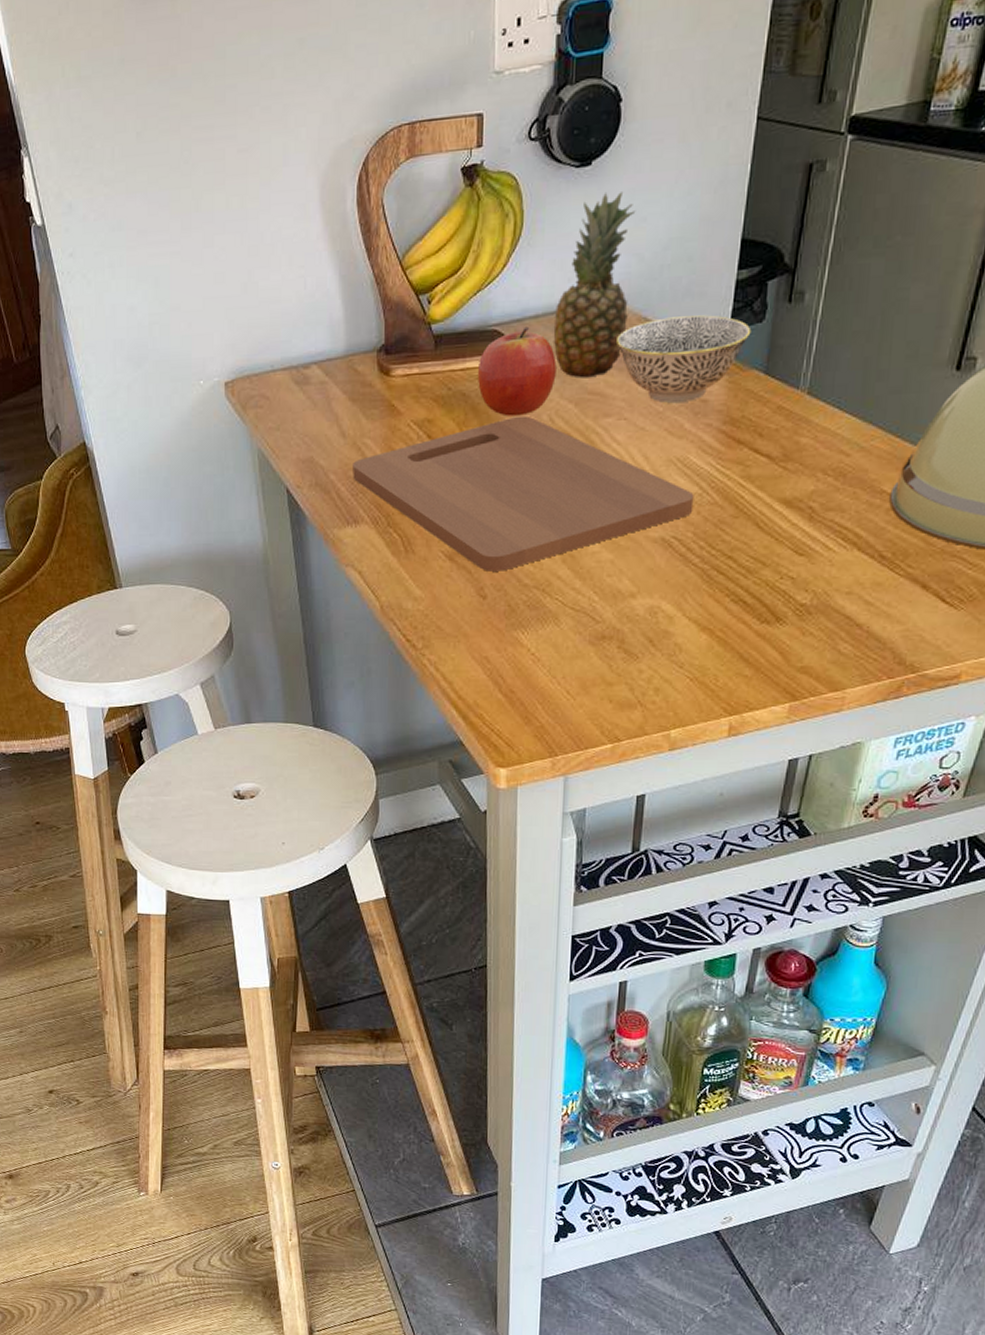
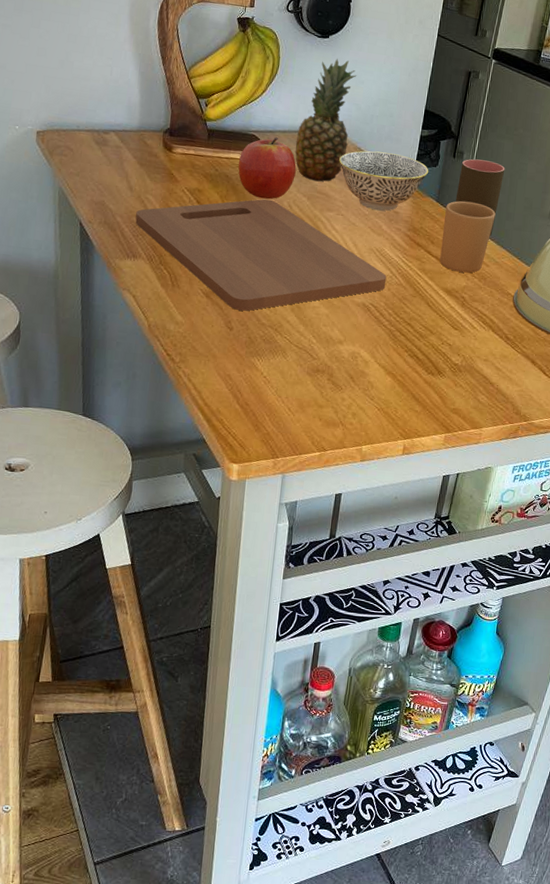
mug: none [772,363,859,472] -> present [439,200,496,273]
cup: none [794,296,873,411] -> present [455,159,505,237]

